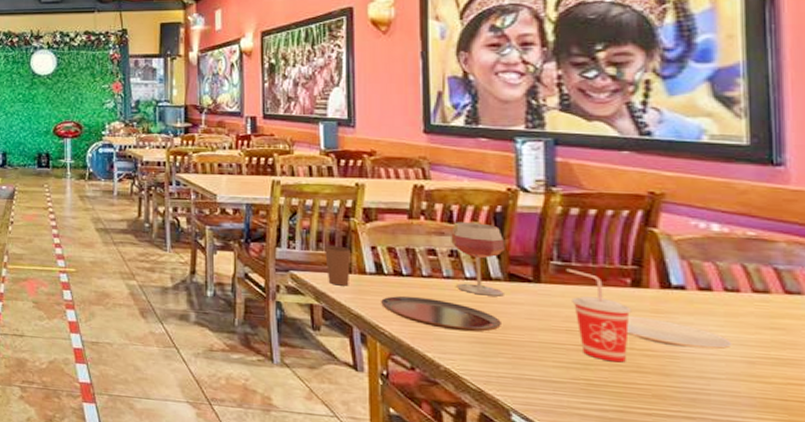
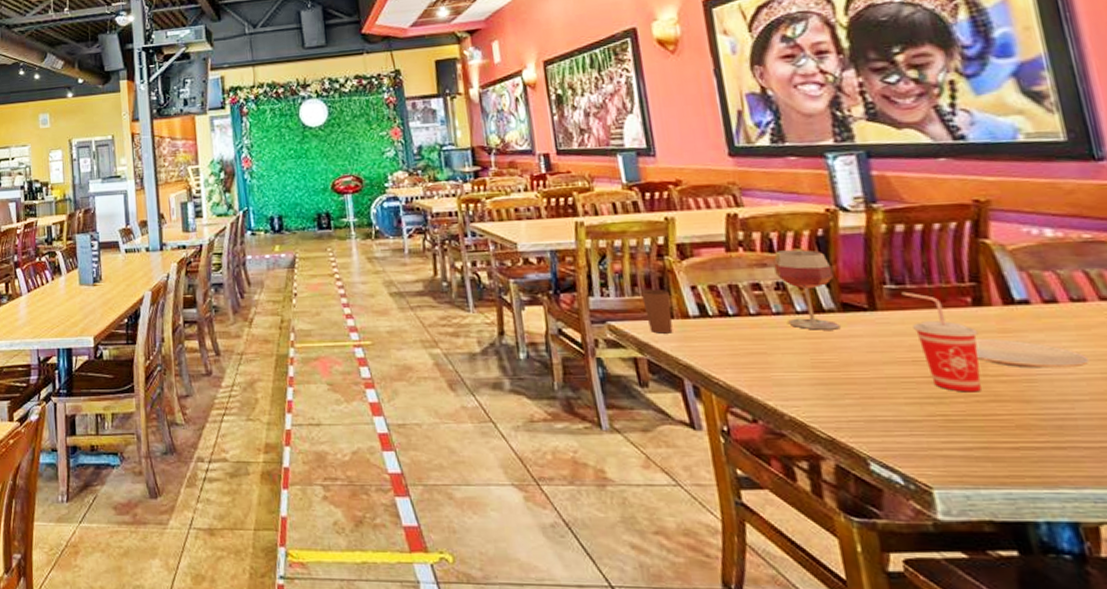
plate: present [381,295,501,332] -> none [710,338,843,373]

